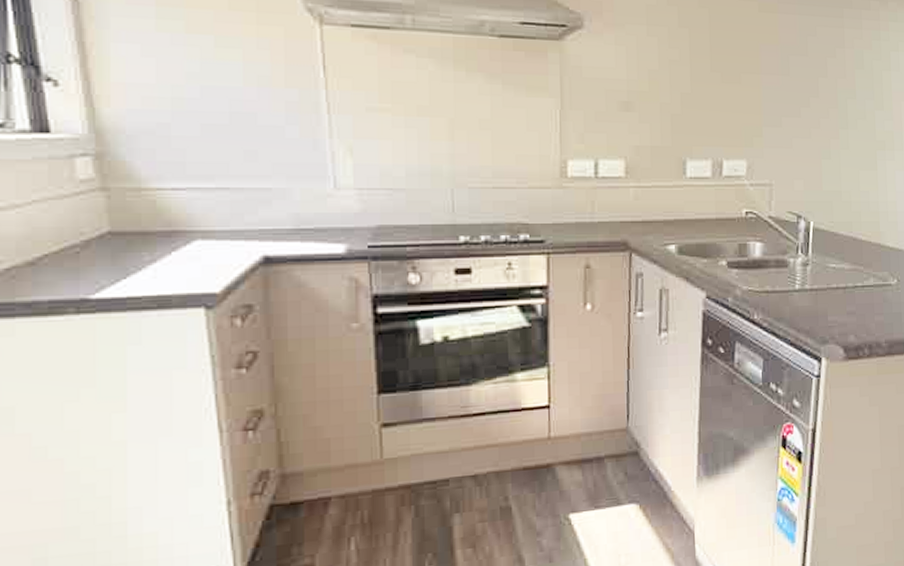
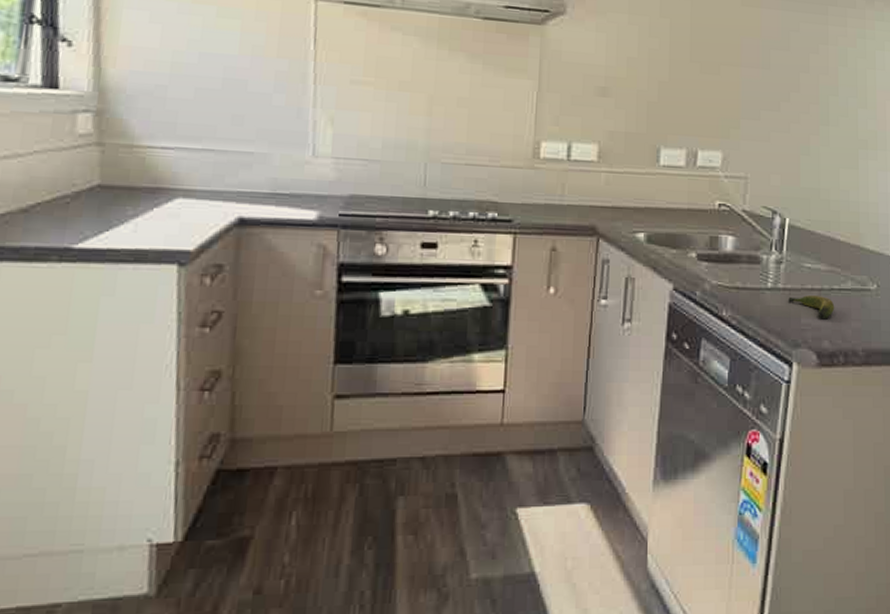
banana: none [815,294,859,314] -> present [788,295,835,318]

